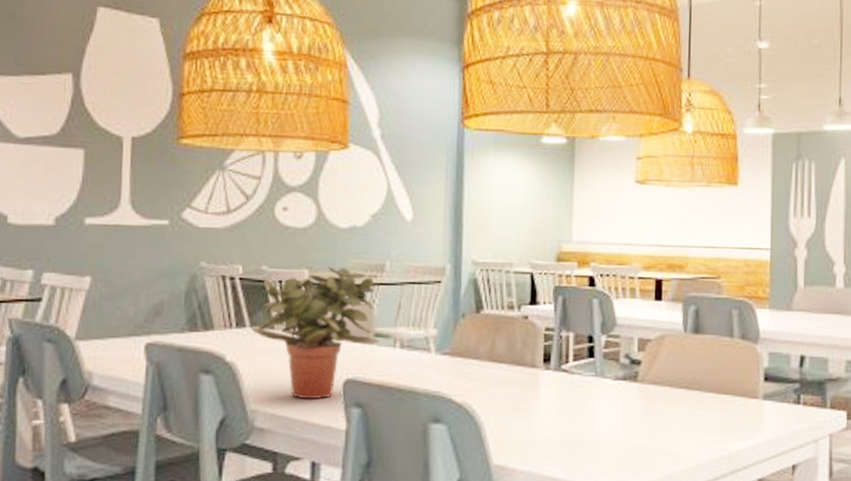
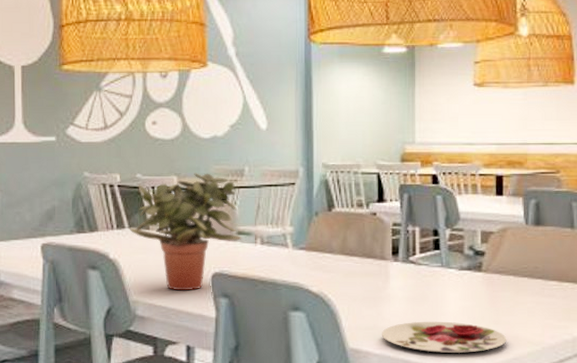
plate: none [529,435,661,470] -> present [382,321,507,353]

